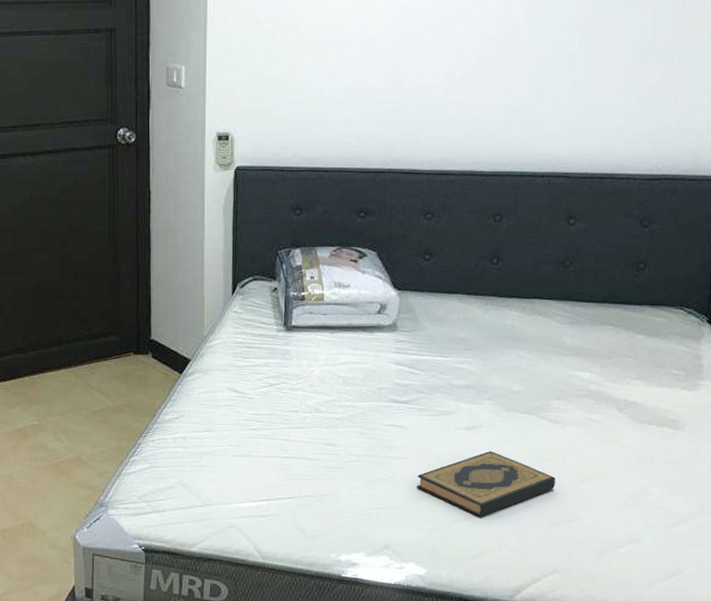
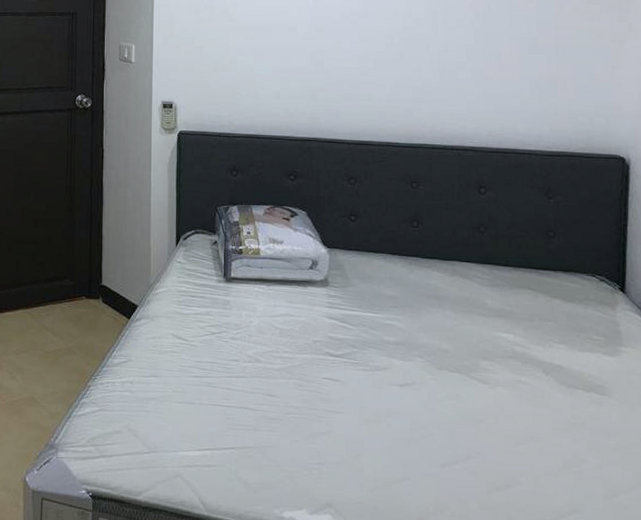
hardback book: present [417,450,556,516] -> none [355,408,492,477]

